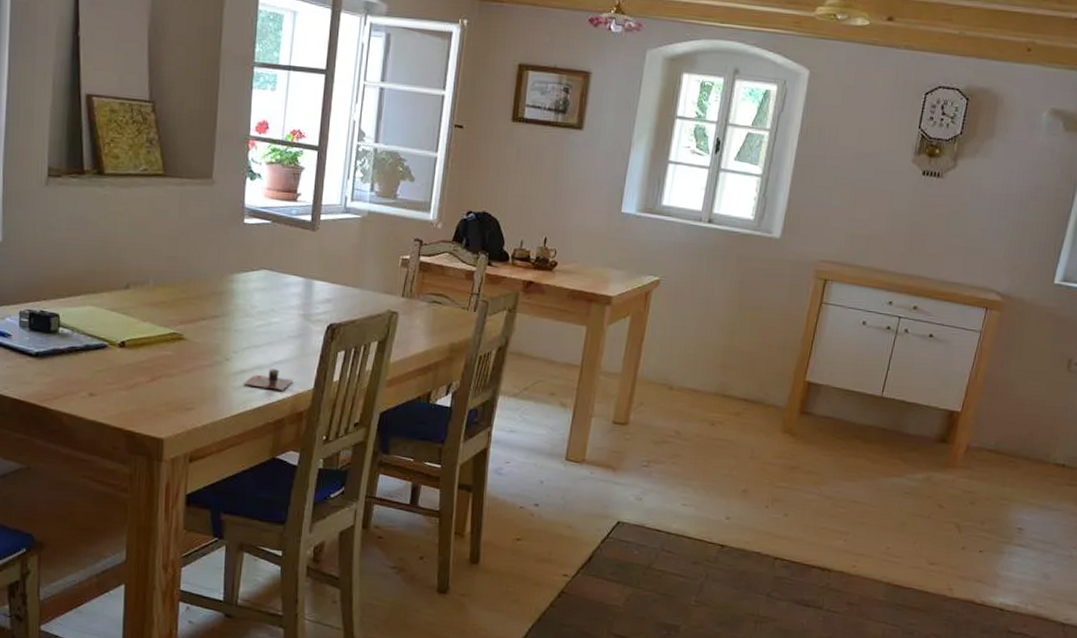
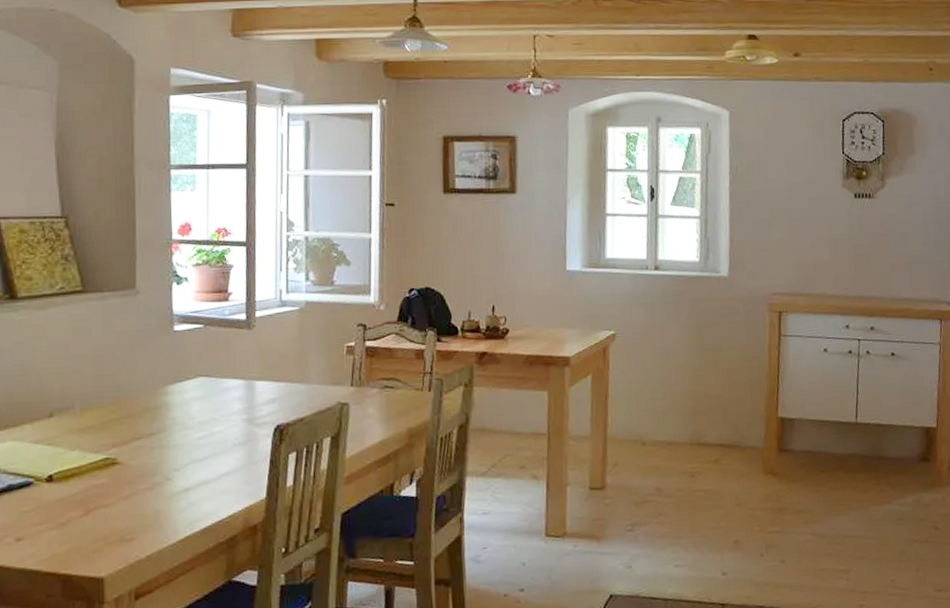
cup: present [244,369,294,391] -> none [189,482,243,505]

